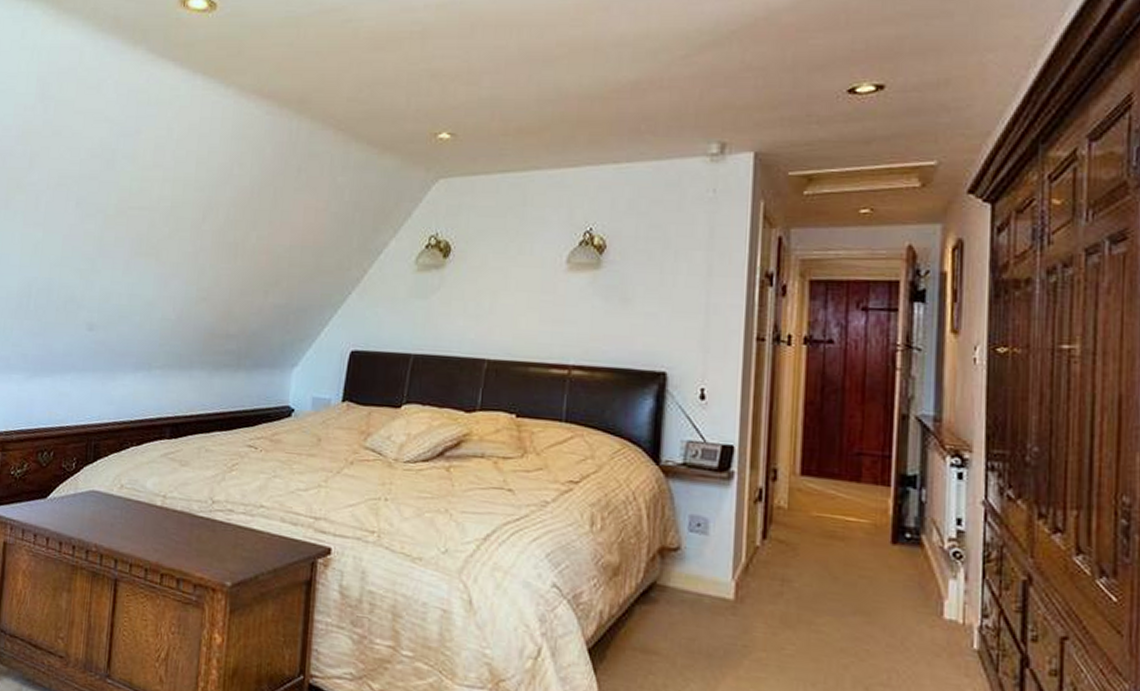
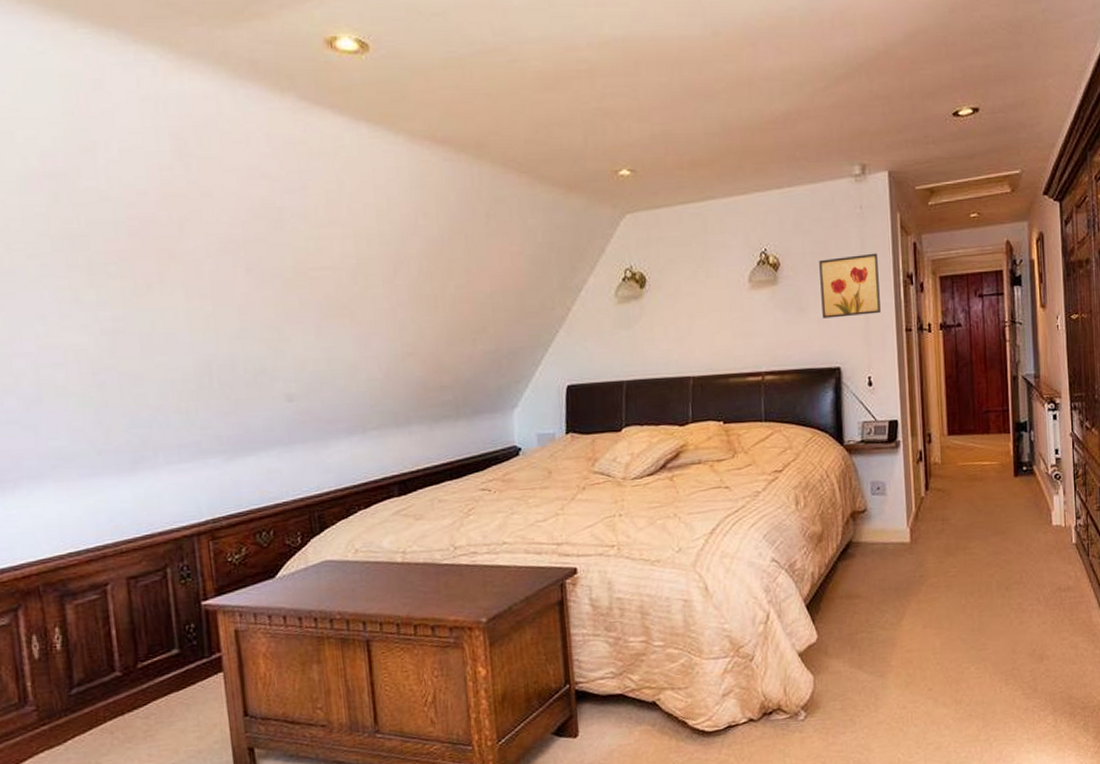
wall art: none [651,244,729,316] -> present [819,253,881,319]

